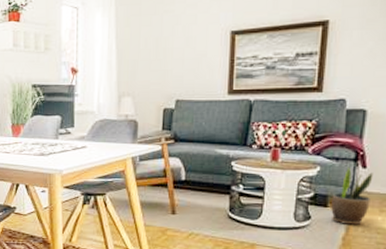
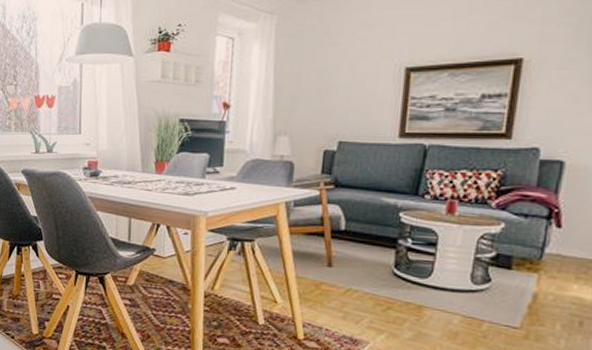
potted plant: present [331,166,374,226] -> none [515,225,570,293]

